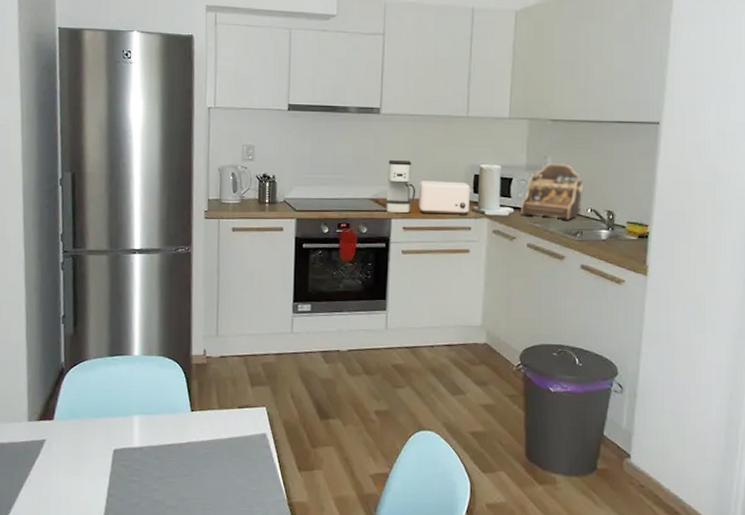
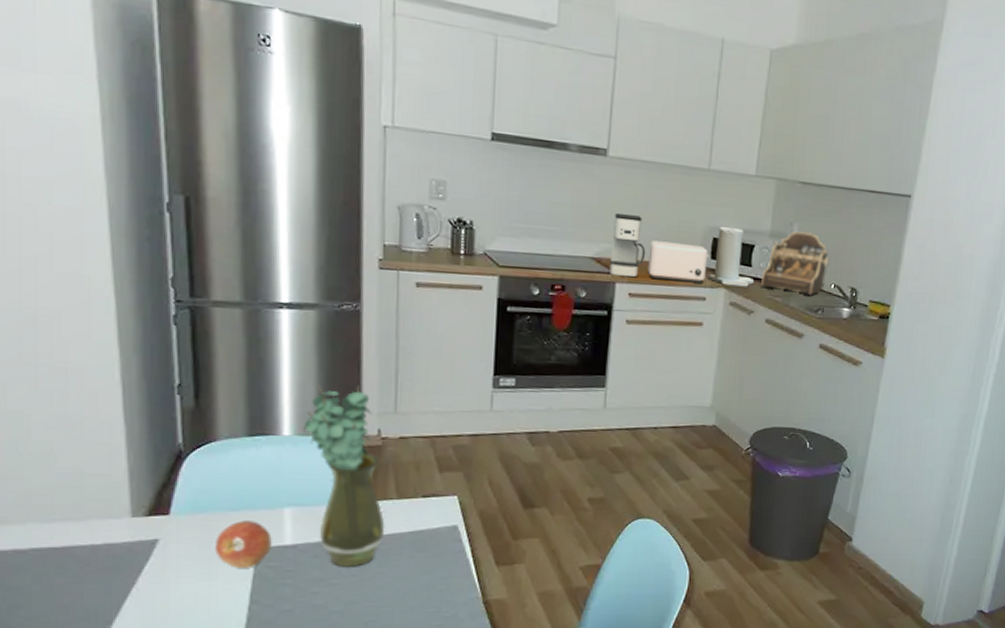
fruit: none [84,426,125,466] -> present [215,521,272,568]
vase: none [149,313,209,469] -> present [303,384,385,568]

